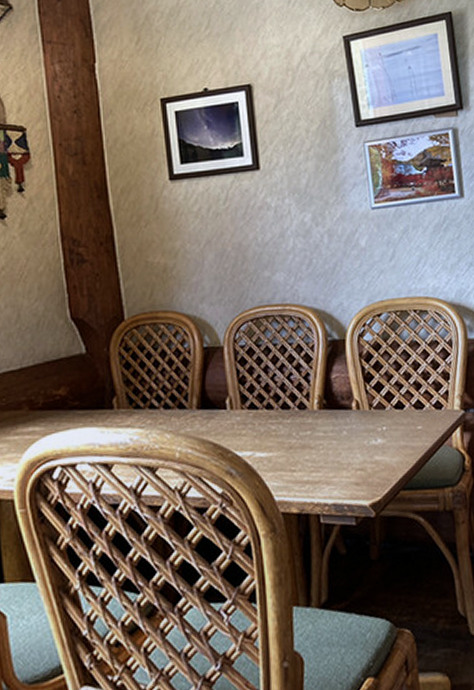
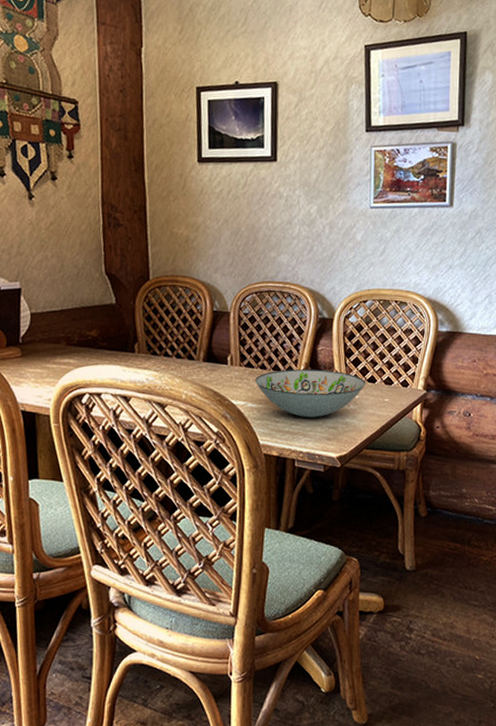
decorative bowl: none [261,400,393,462] -> present [255,369,366,418]

